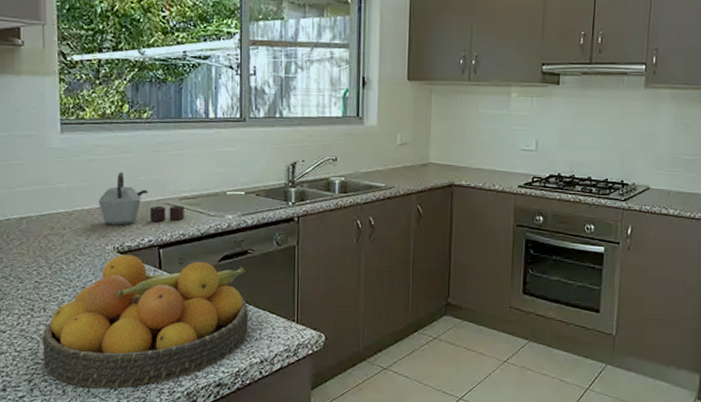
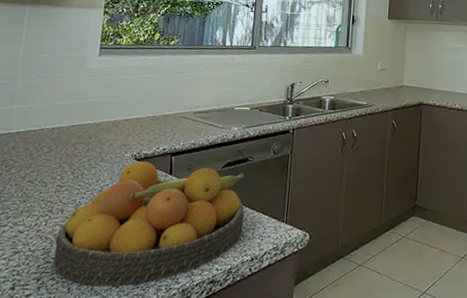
kettle: present [98,172,184,226] -> none [123,89,197,136]

